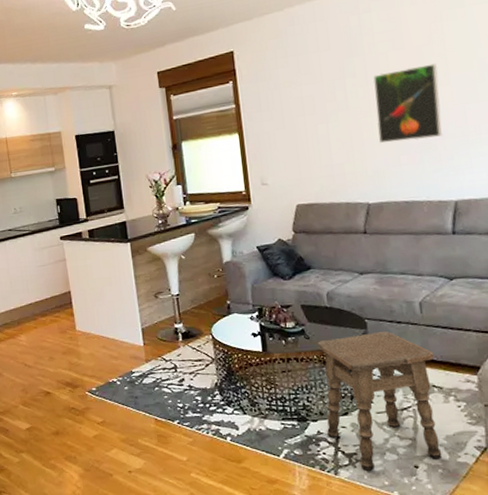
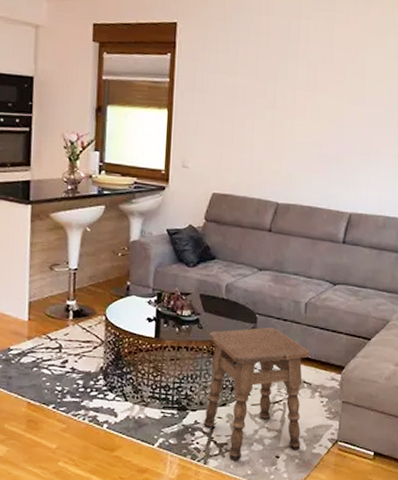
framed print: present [373,63,443,144] -> none [297,80,357,152]

